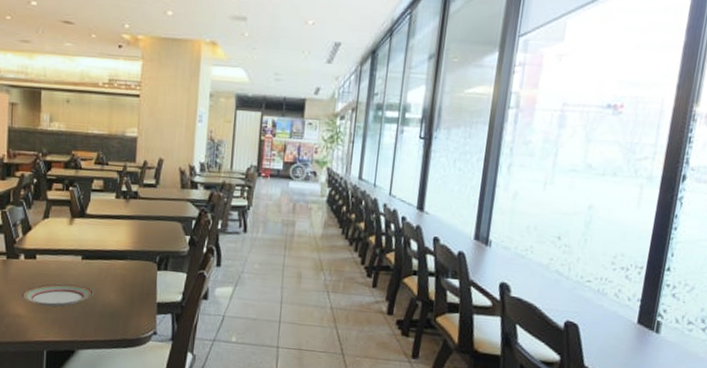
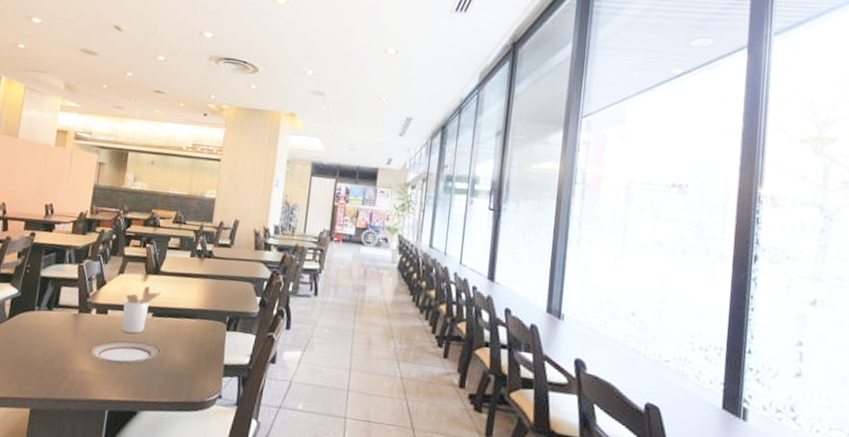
utensil holder: none [51,229,90,277] -> present [122,286,162,334]

